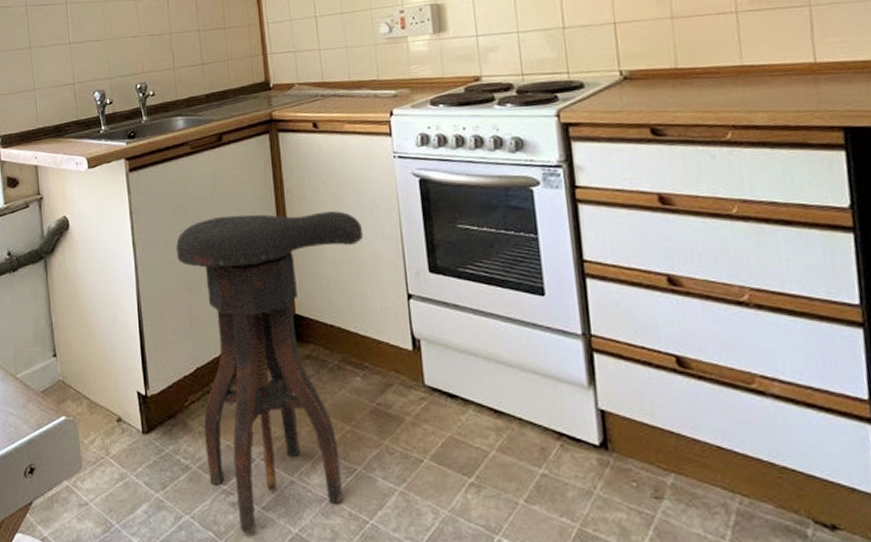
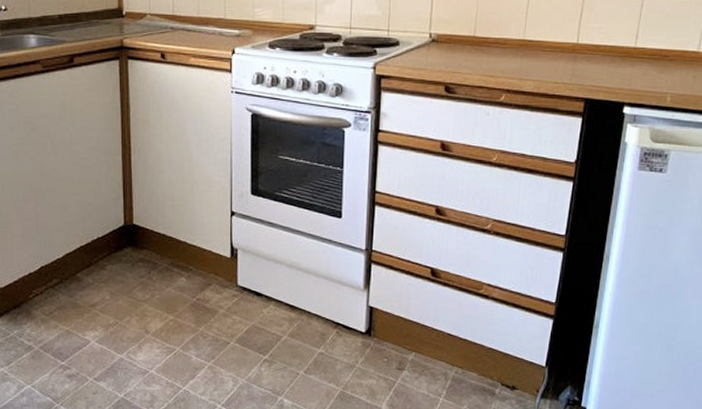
stool: present [175,211,364,534] -> none [24,133,199,398]

